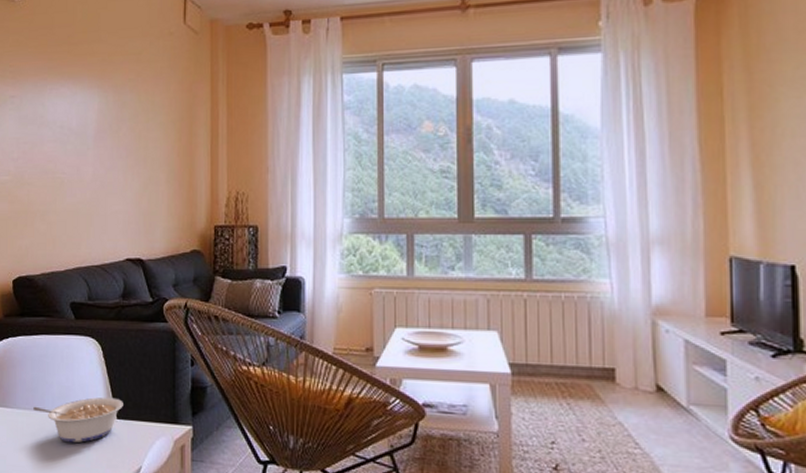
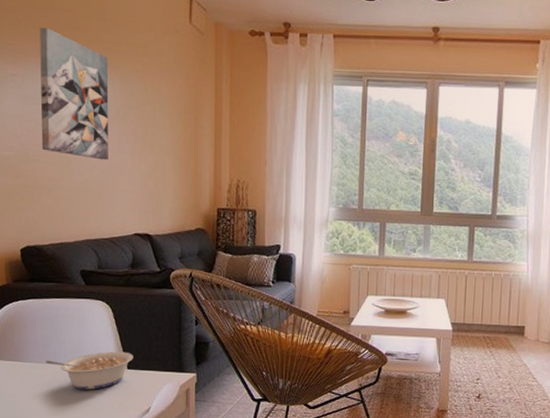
wall art: none [36,46,102,179] -> present [39,28,109,161]

